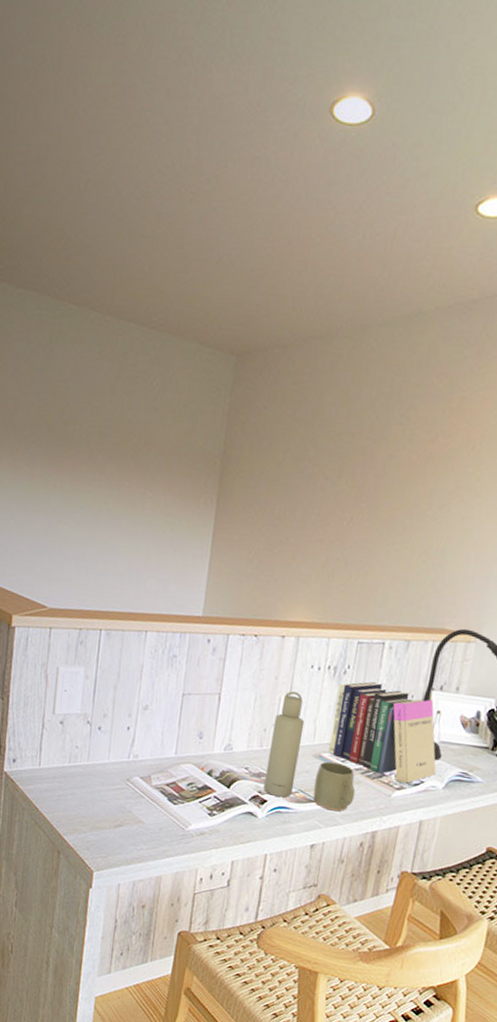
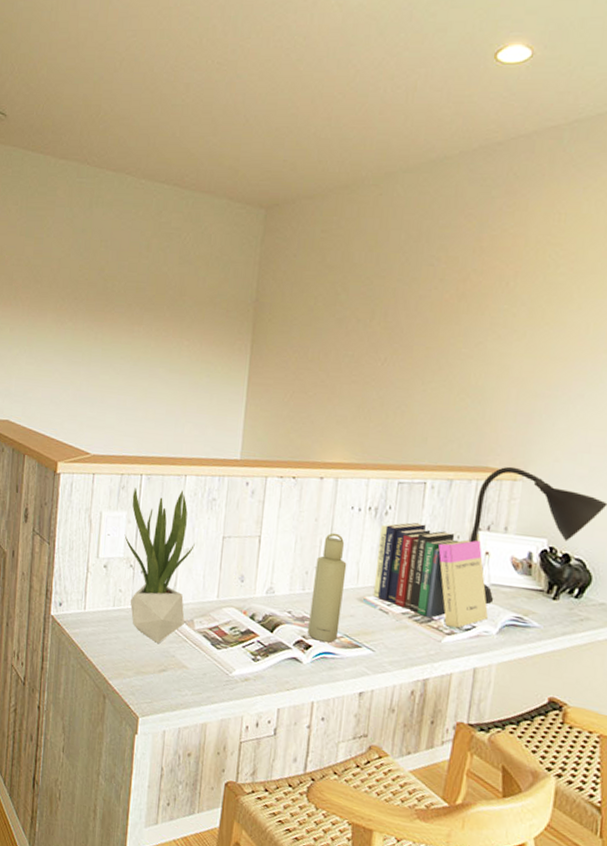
potted plant: none [82,643,154,799] -> present [124,488,195,643]
mug: present [313,761,356,811] -> none [359,605,403,657]

